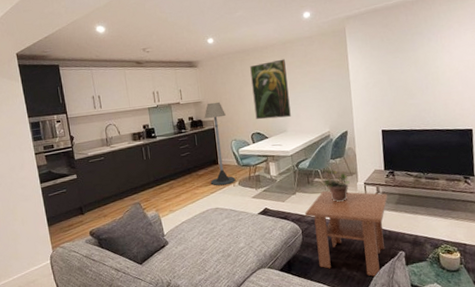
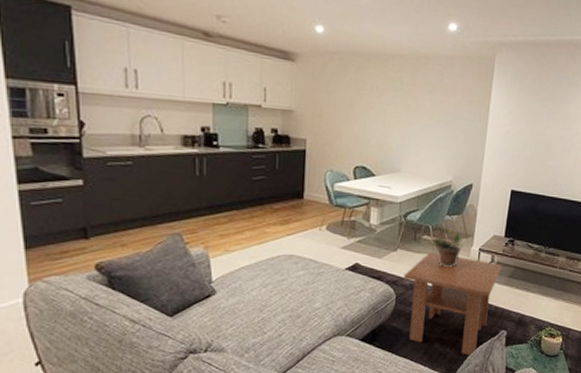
floor lamp: present [204,101,235,186] -> none [290,114,324,227]
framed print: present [250,59,291,120] -> none [363,76,415,154]

